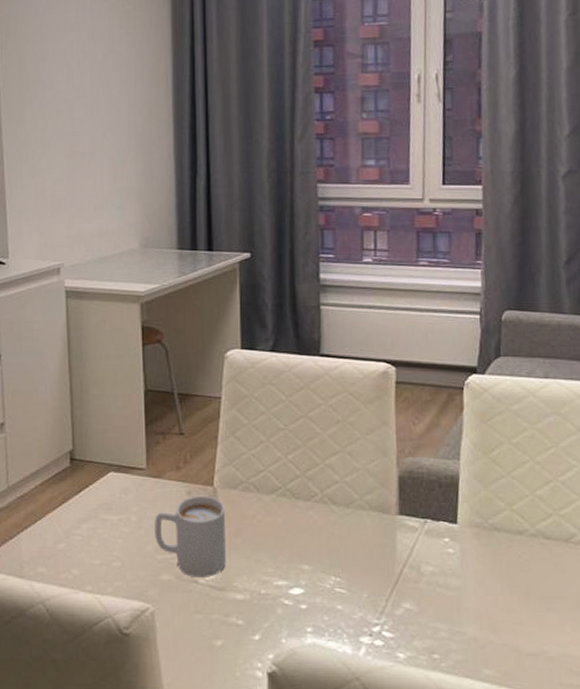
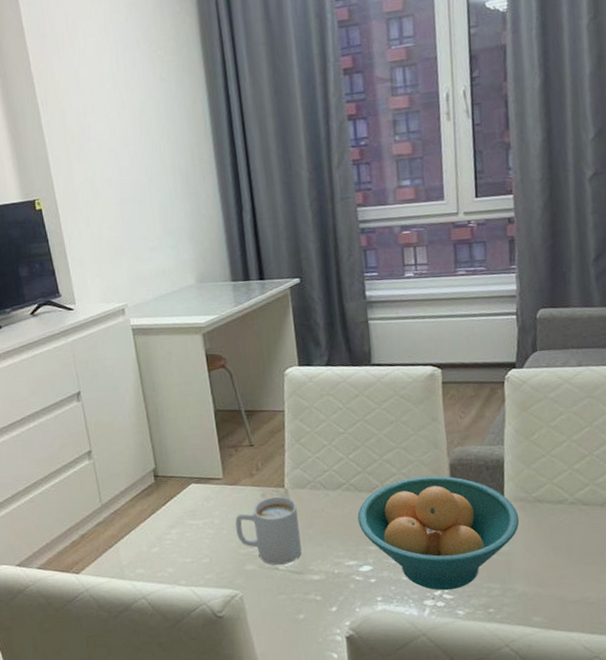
fruit bowl: none [292,489,473,627] -> present [357,476,520,591]

